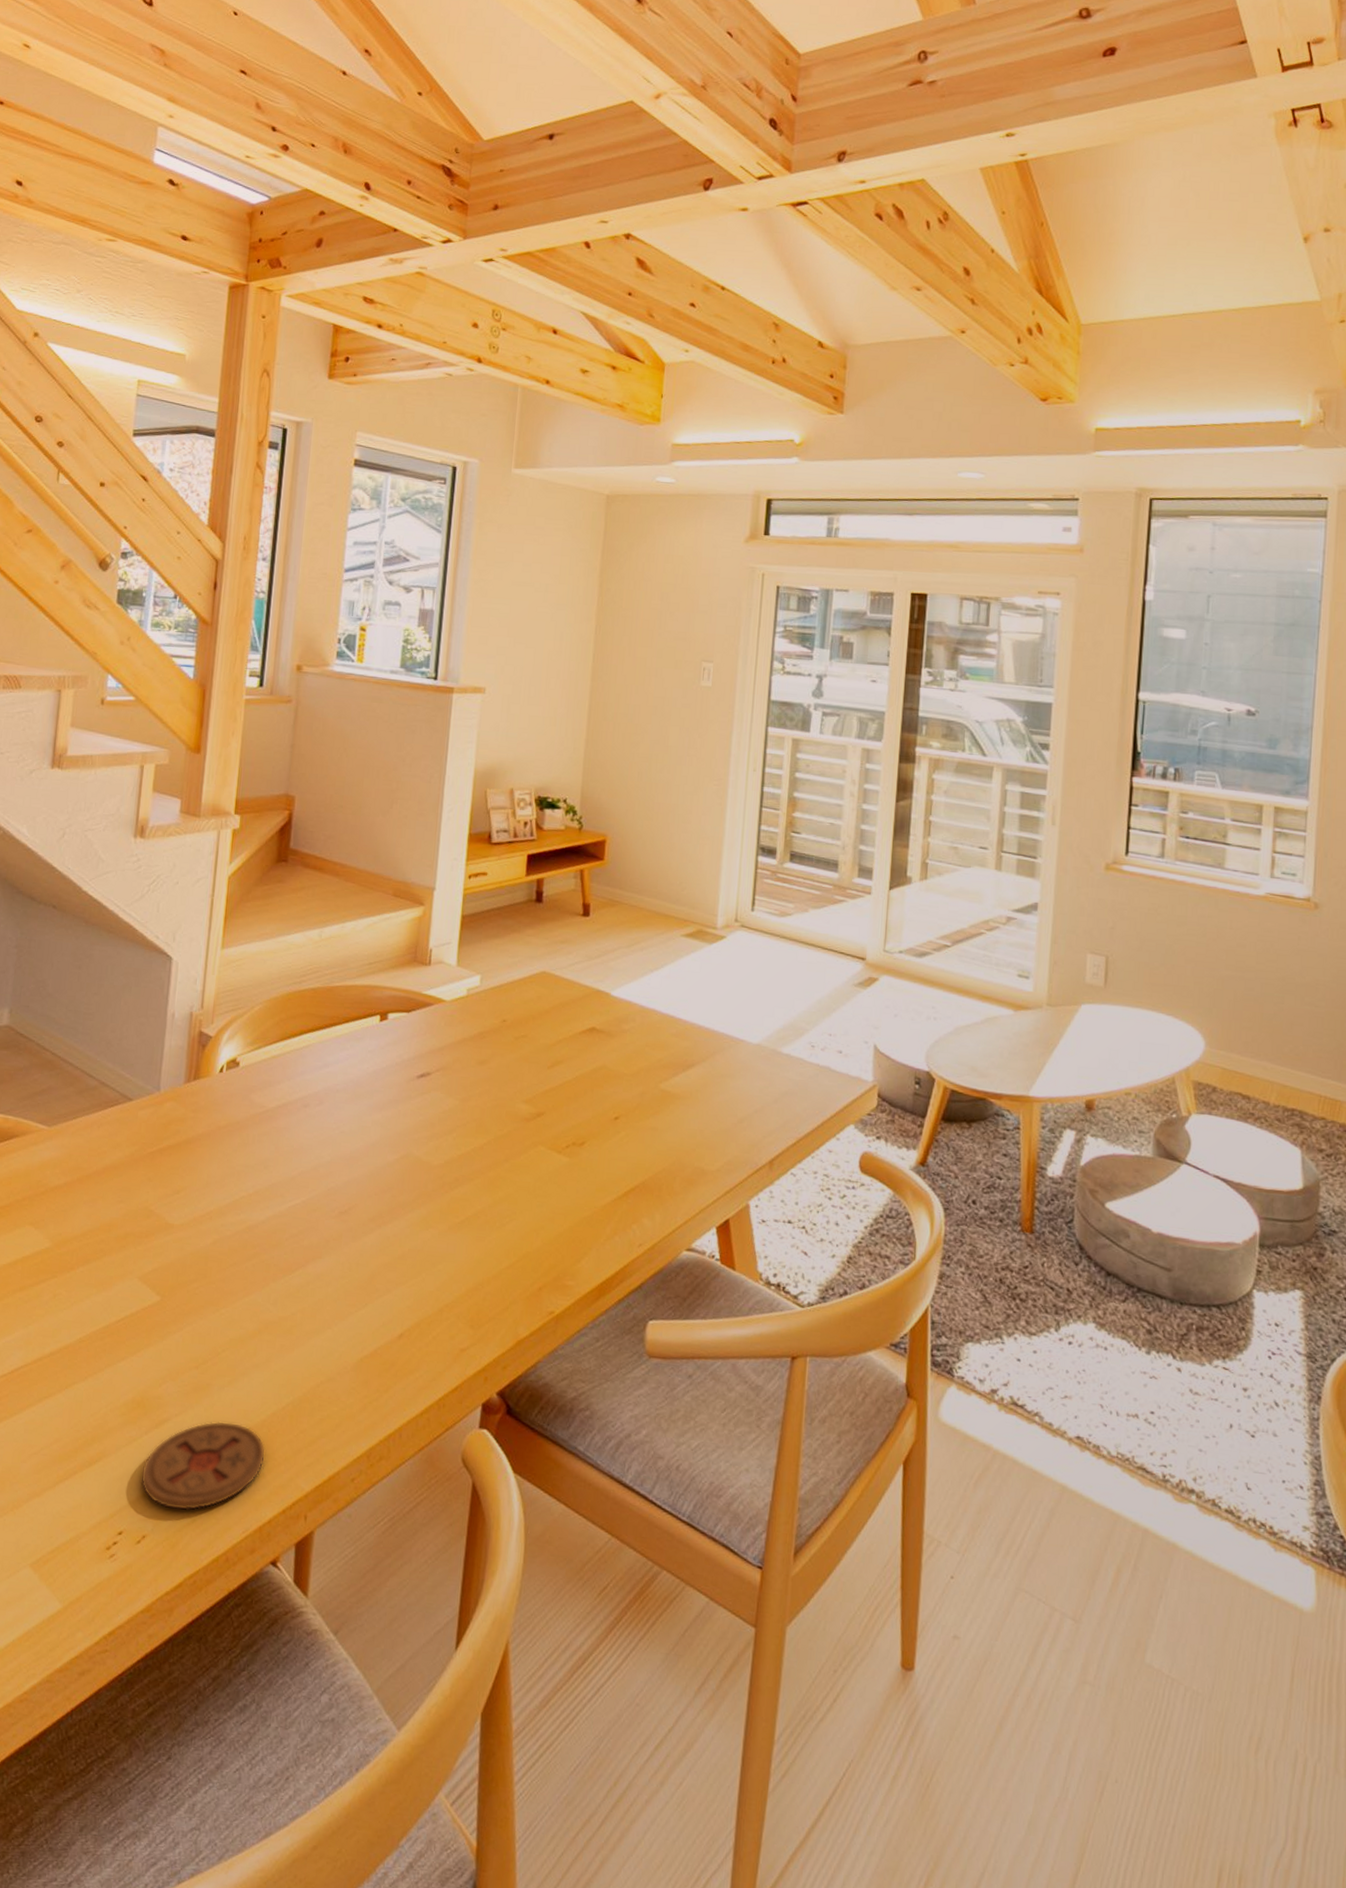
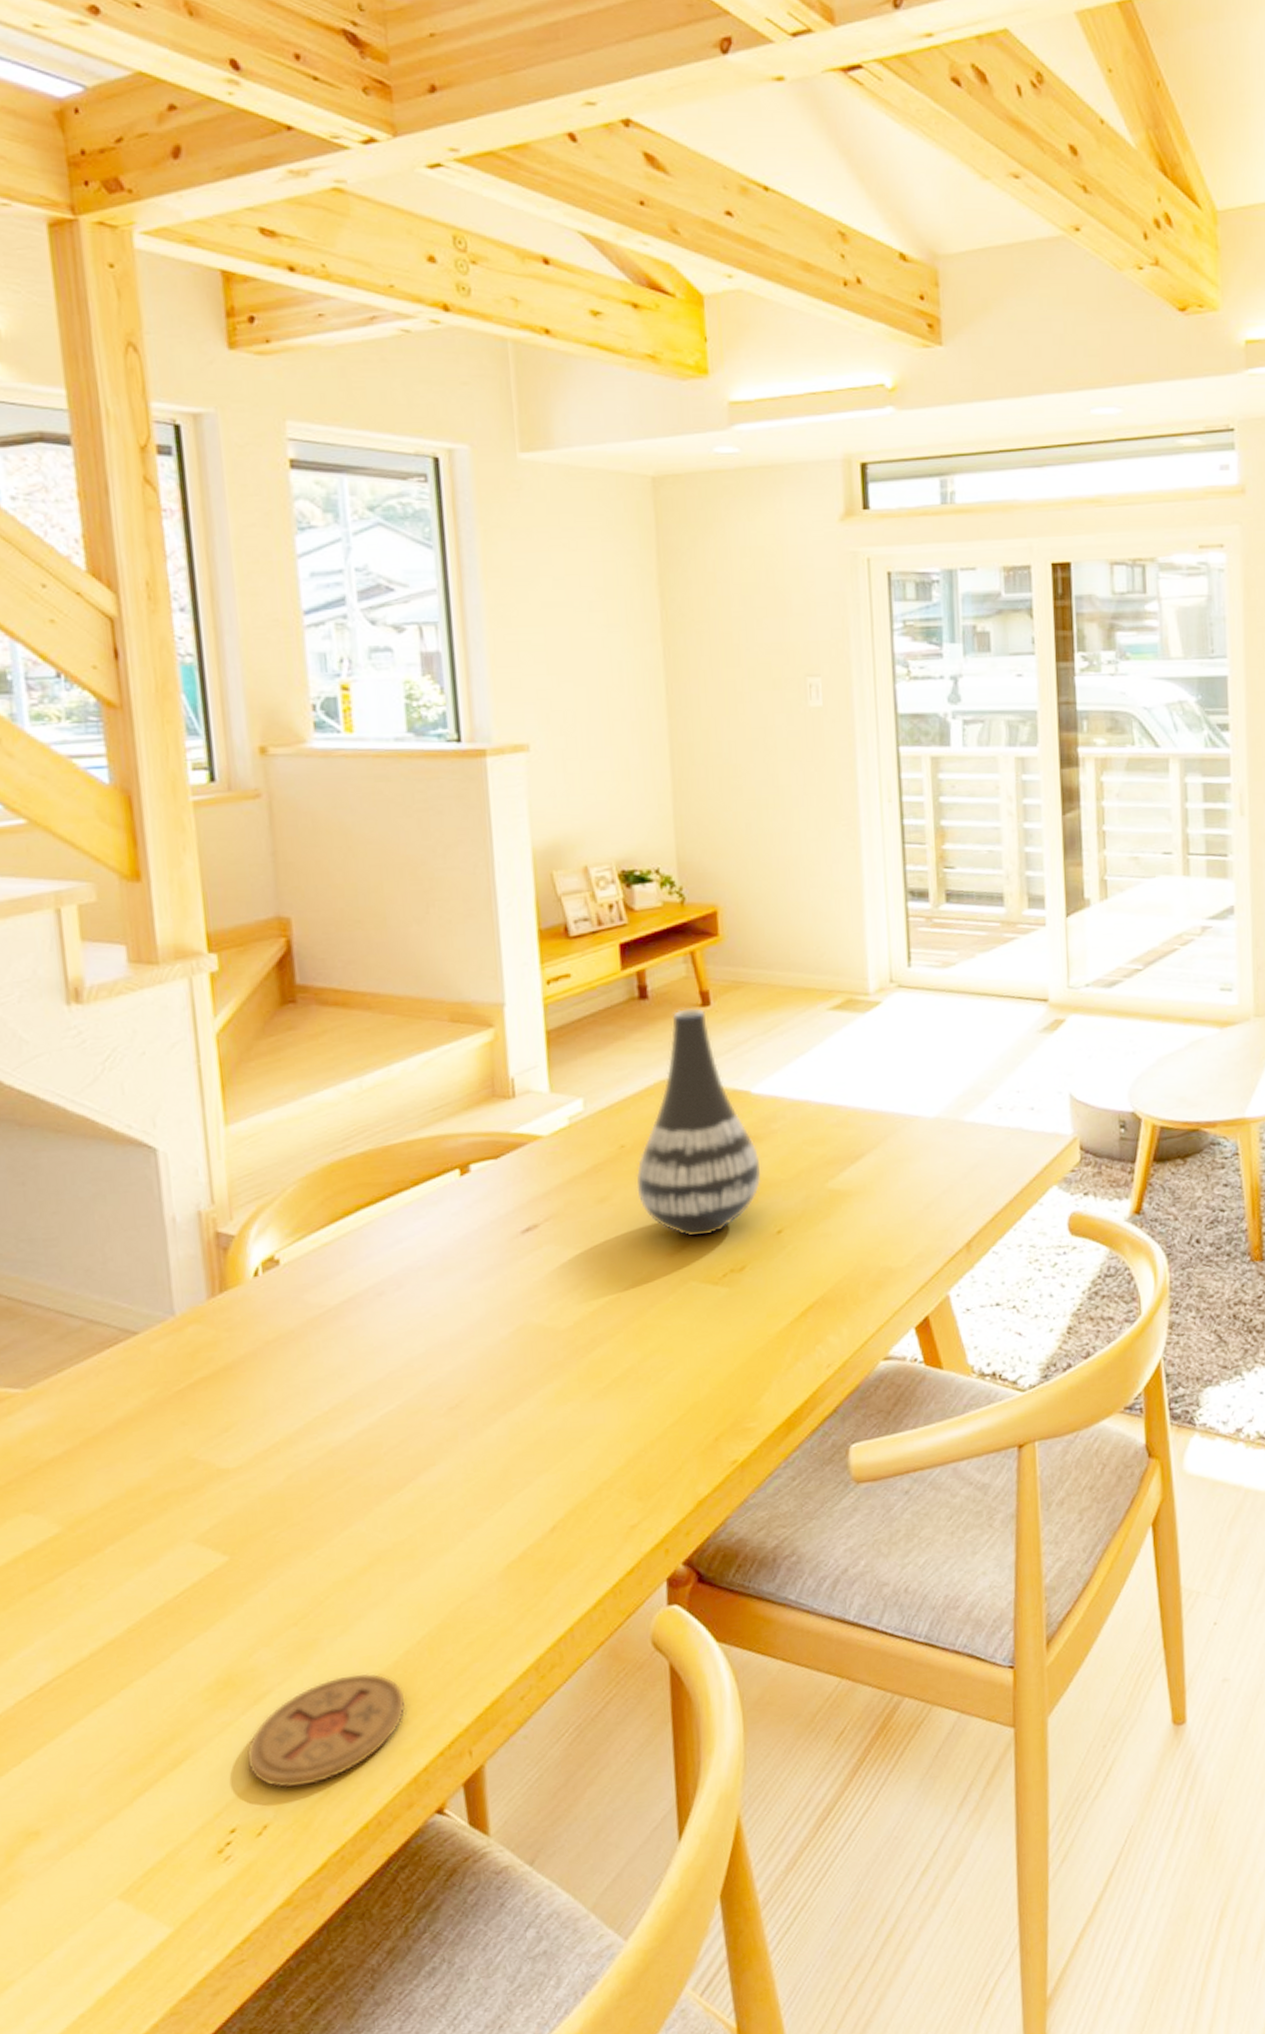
vase: none [509,915,610,1110] -> present [636,1008,762,1237]

